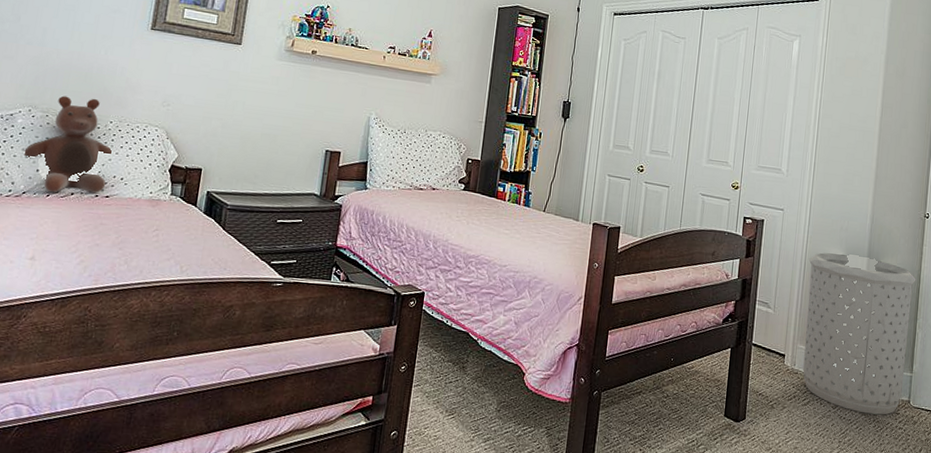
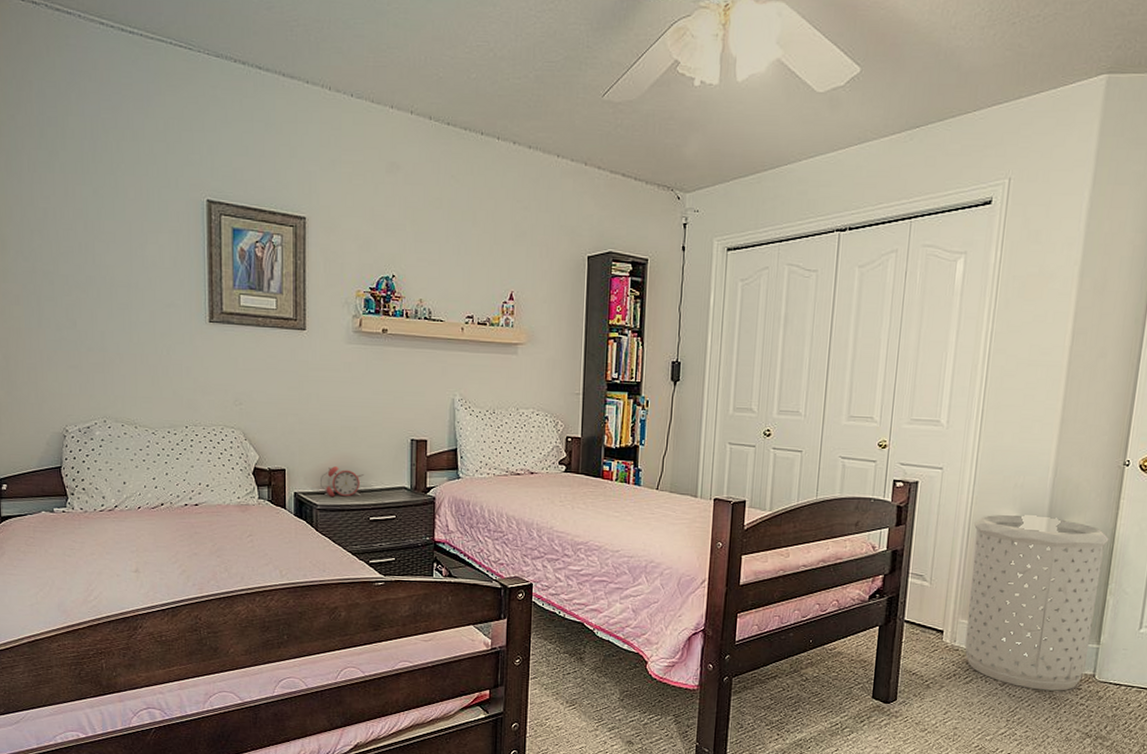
stuffed bear: present [23,96,114,193] -> none [108,403,195,504]
alarm clock: none [233,170,278,200] -> present [319,466,365,498]

